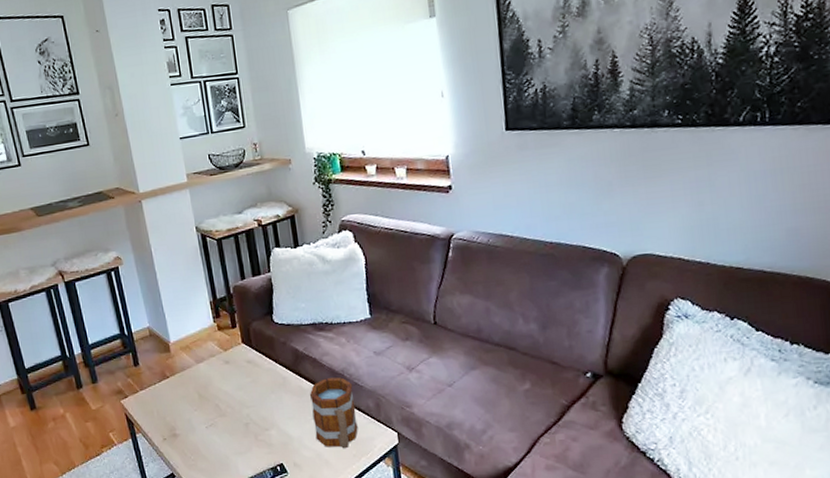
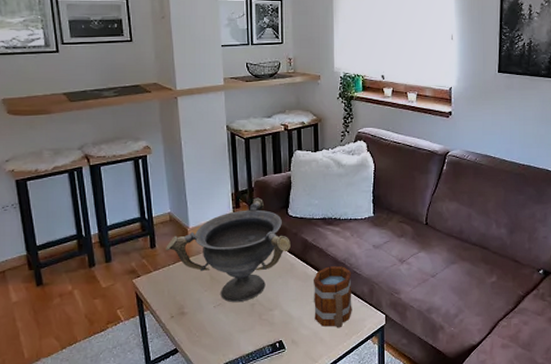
decorative bowl: none [149,304,281,423] -> present [166,197,291,303]

